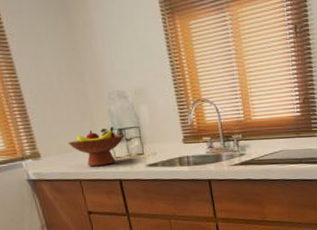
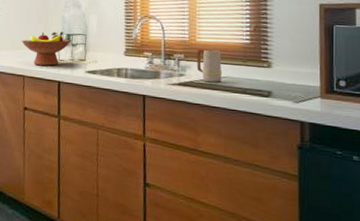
mug: none [253,126,280,158] -> present [196,49,223,83]

